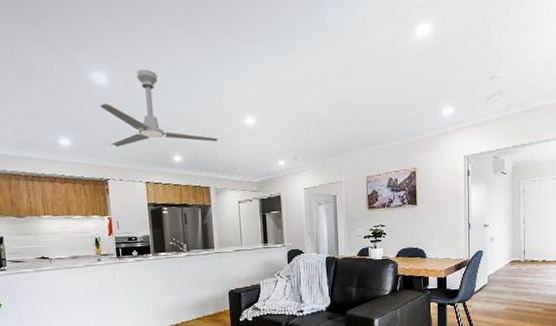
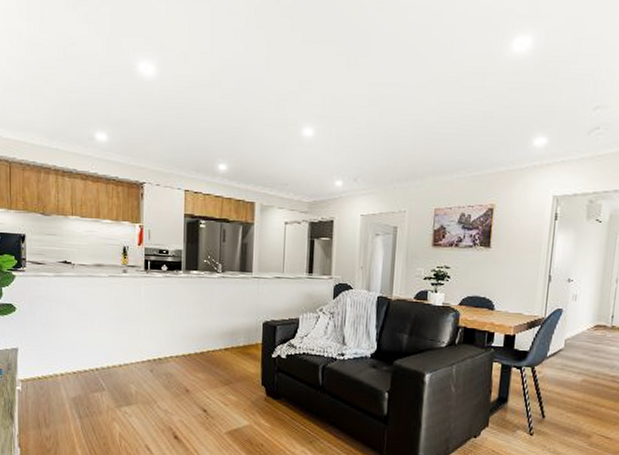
ceiling fan: present [100,69,218,147] -> none [144,63,270,153]

